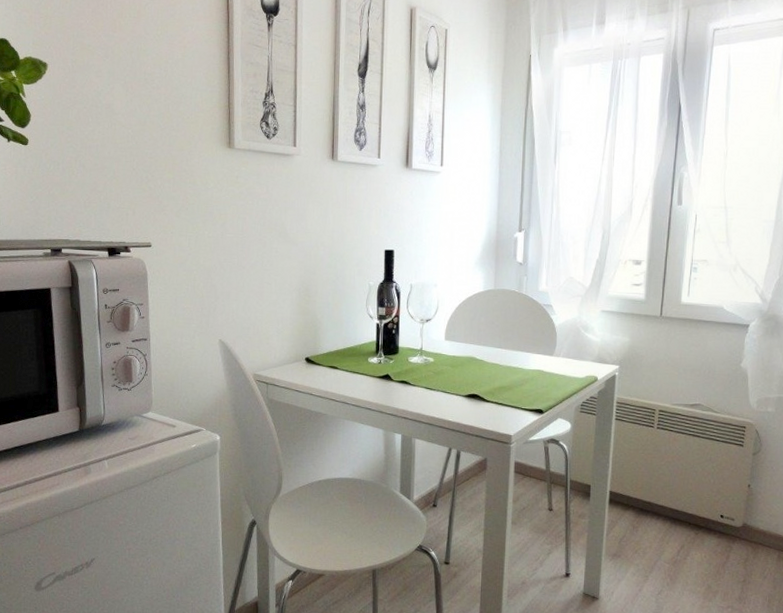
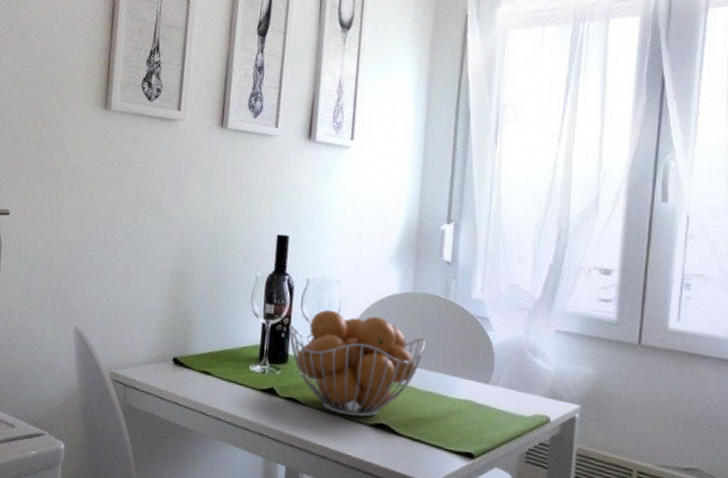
fruit basket: none [398,308,505,391] -> present [289,309,426,417]

